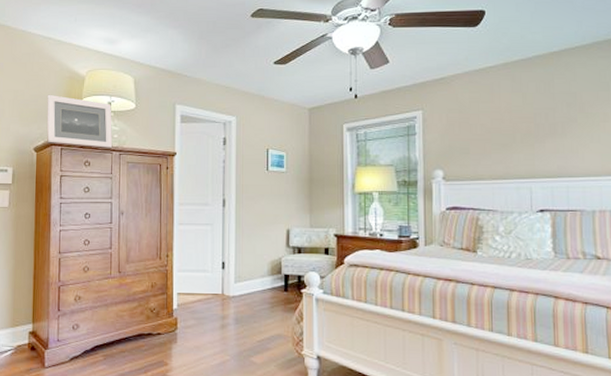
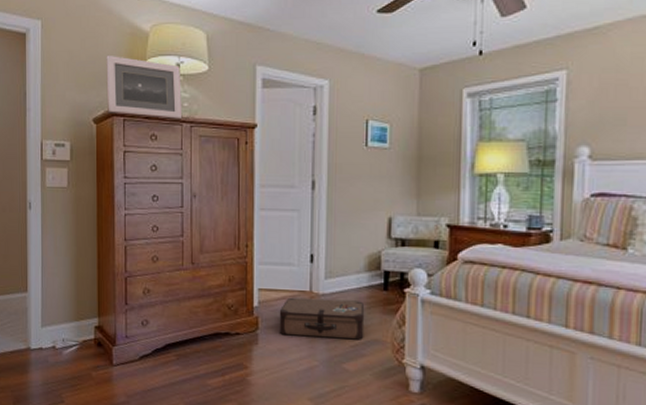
suitcase: none [195,300,269,336] -> present [279,297,365,340]

